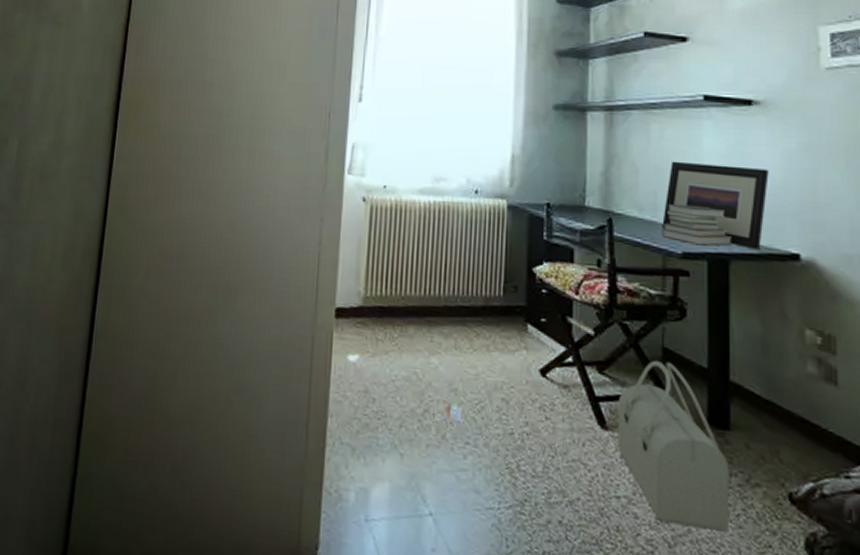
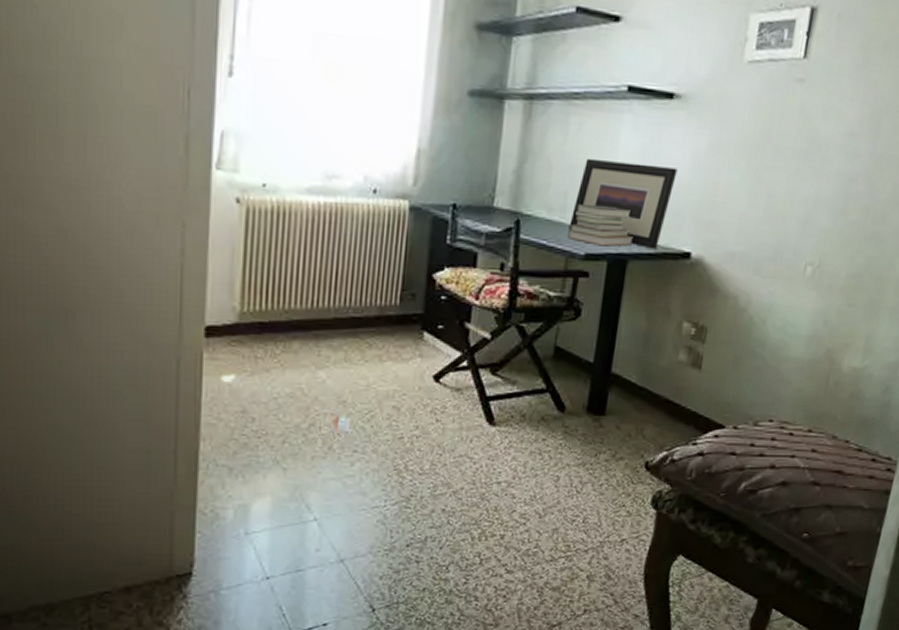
handbag: present [617,360,730,532] -> none [503,358,600,499]

